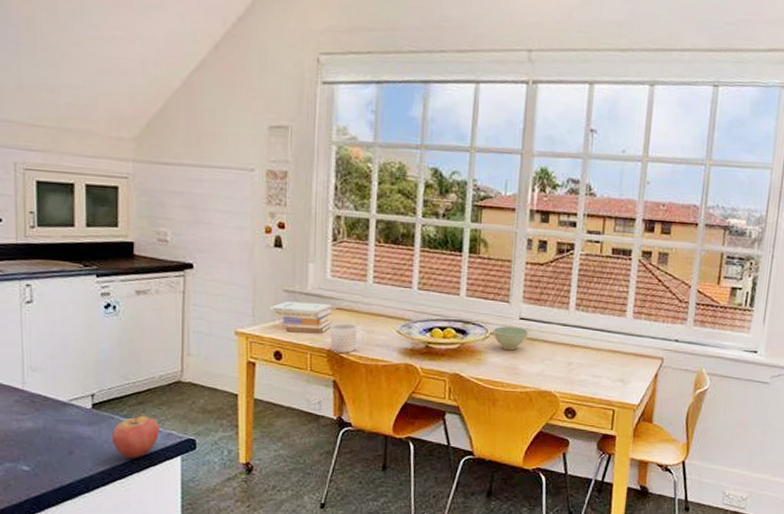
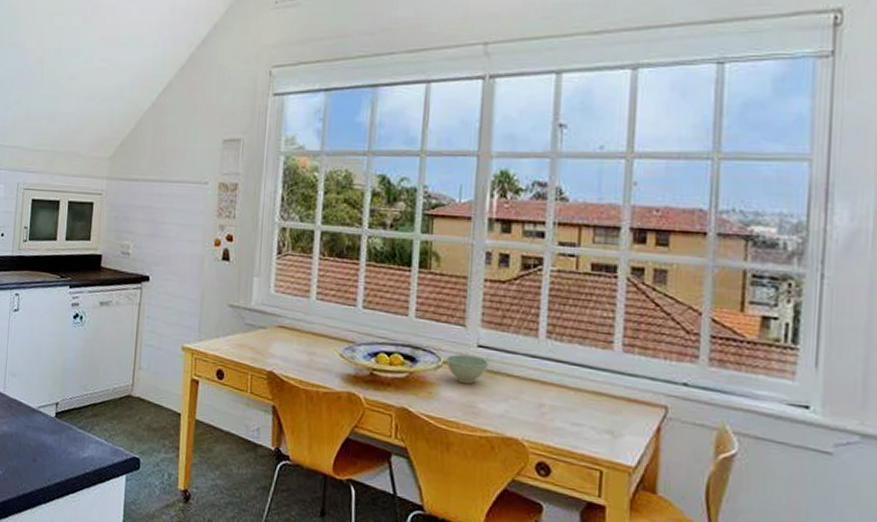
fruit: present [112,410,159,459] -> none [68,422,109,474]
books: present [269,301,332,334] -> none [214,316,274,354]
mug: present [329,323,365,354] -> none [271,342,306,376]

